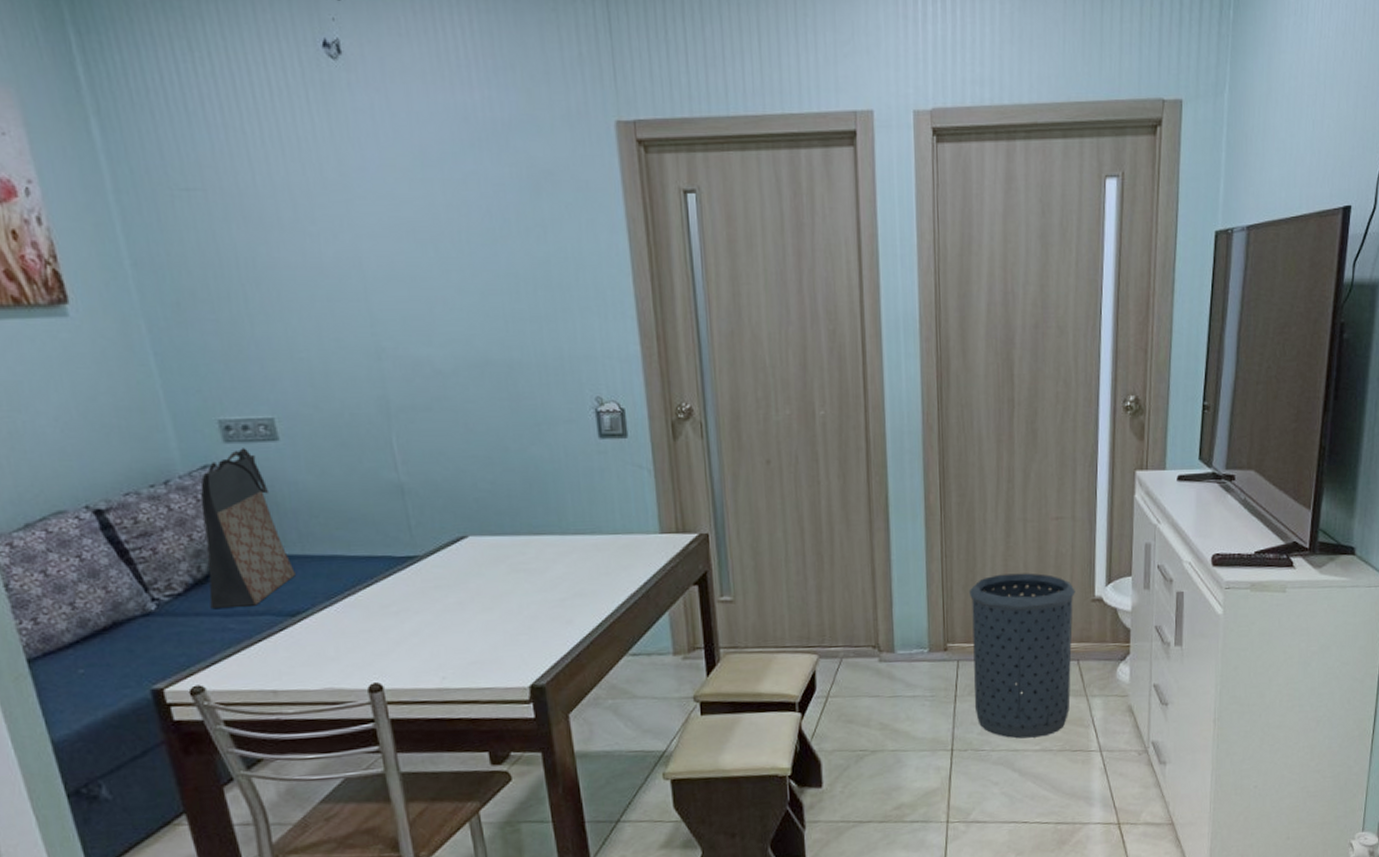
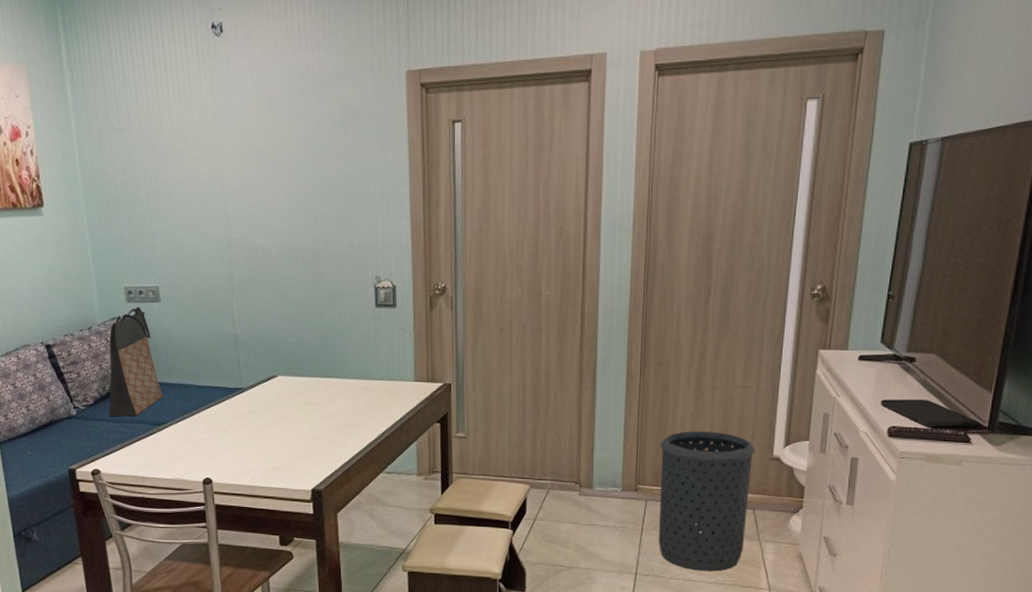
mobile phone: none [1202,521,1302,554] -> present [880,399,981,430]

